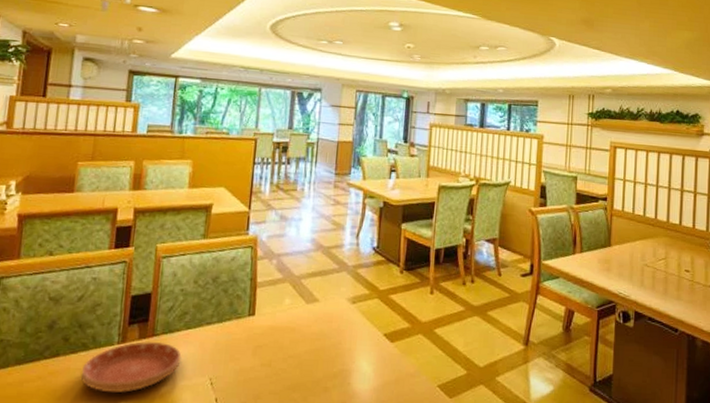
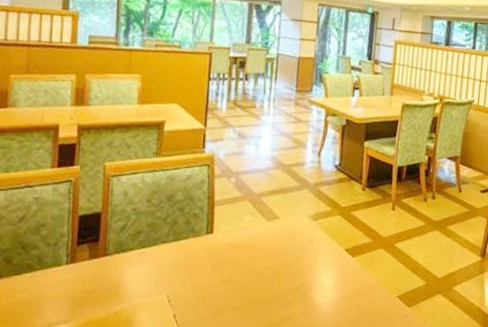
saucer: present [81,341,182,393] -> none [27,260,136,312]

